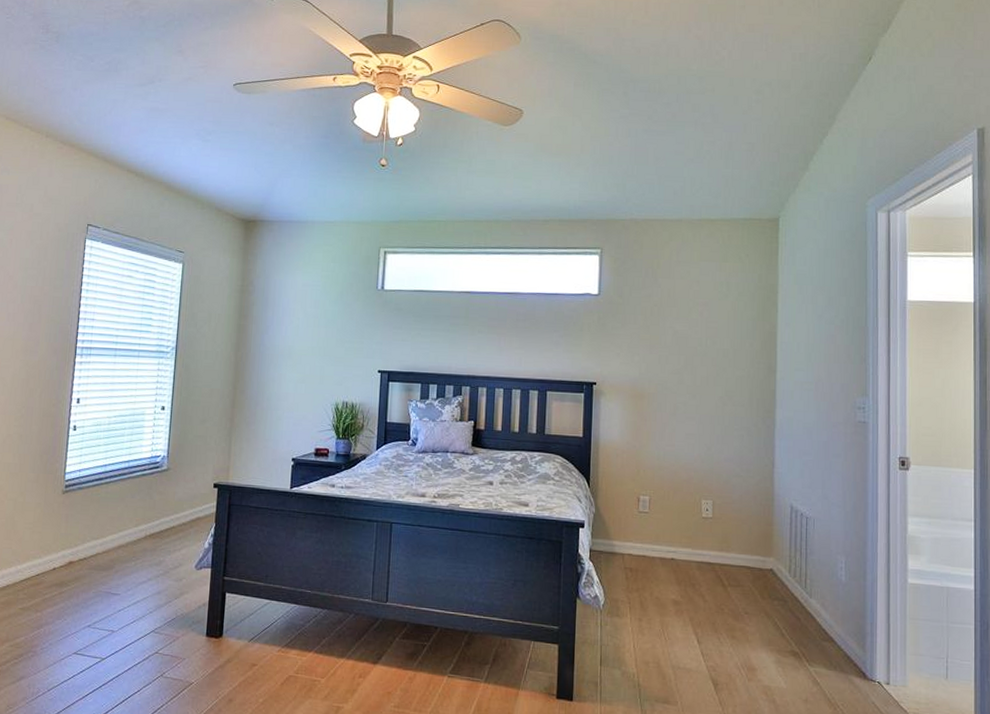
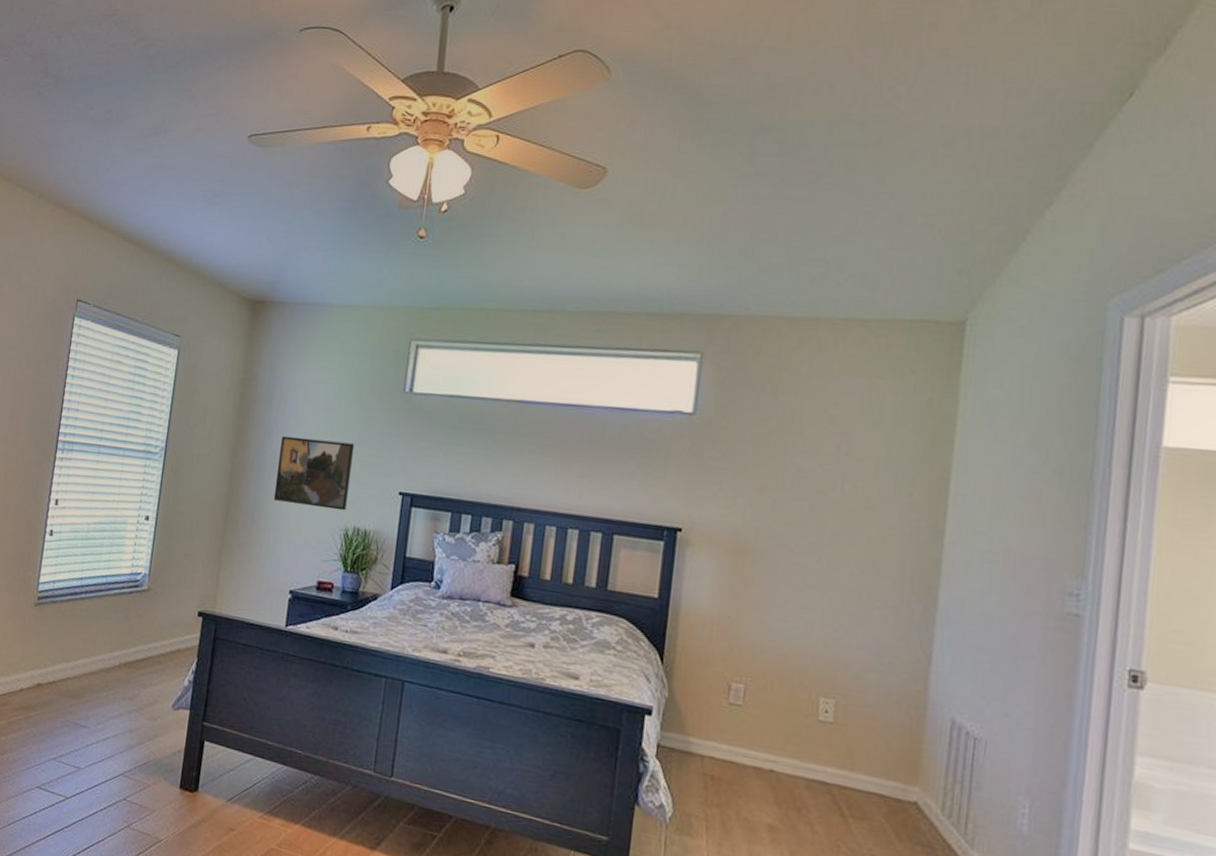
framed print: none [273,331,339,389] -> present [273,435,354,511]

